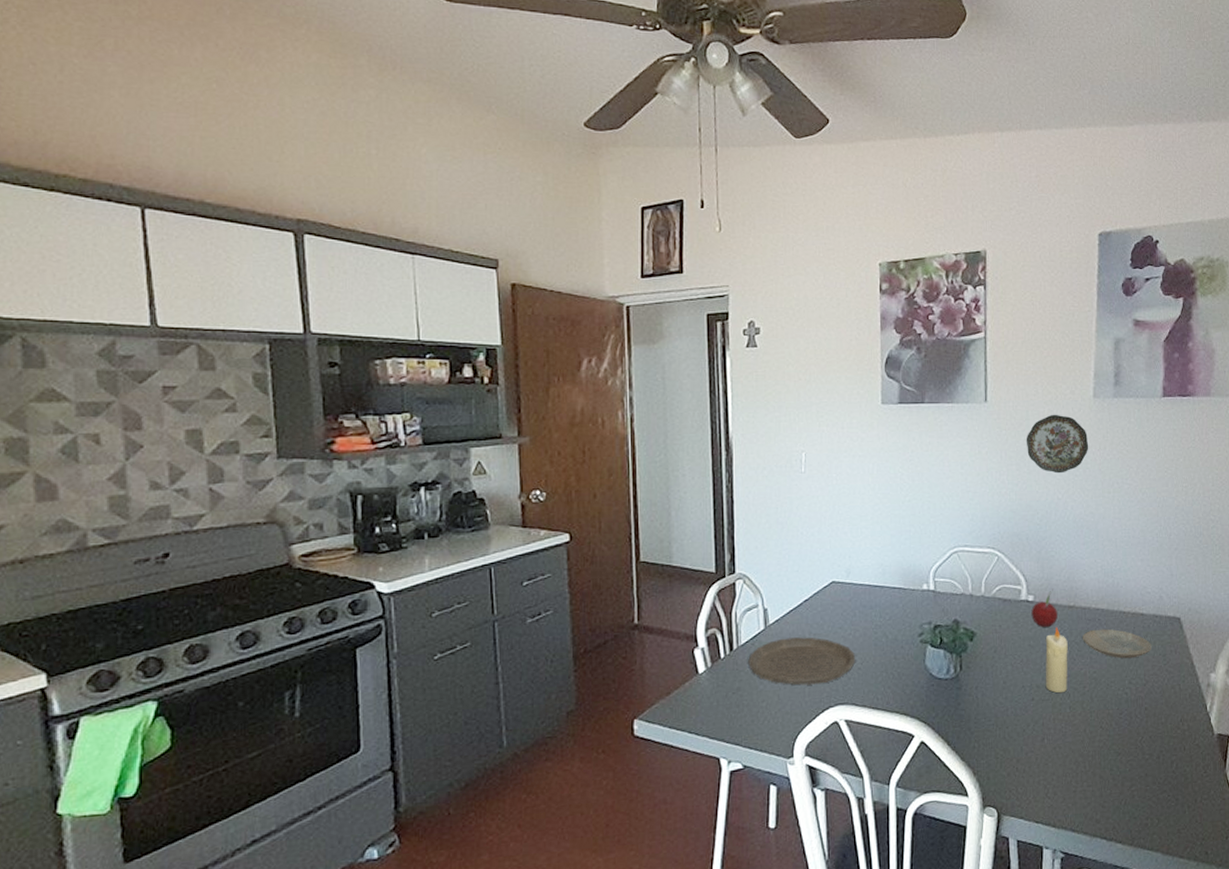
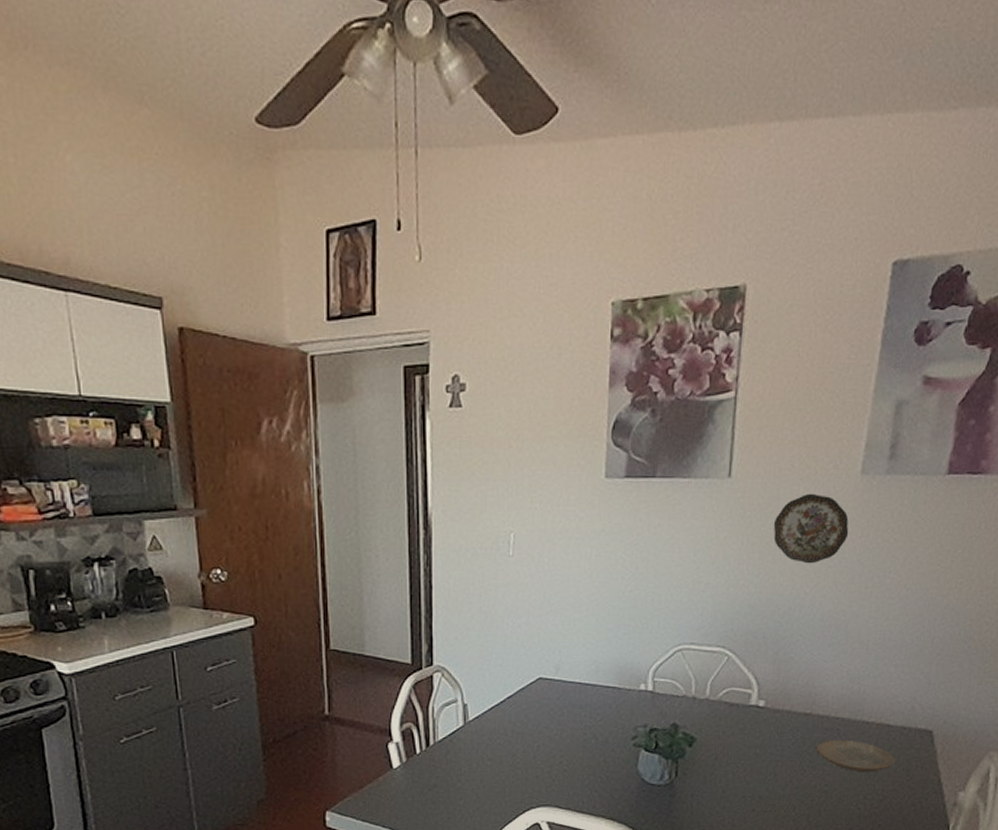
plate: present [748,637,856,686] -> none [445,735,562,785]
fruit: present [1031,588,1058,627] -> none [760,694,791,735]
candle: present [1045,627,1068,694] -> none [768,736,799,806]

